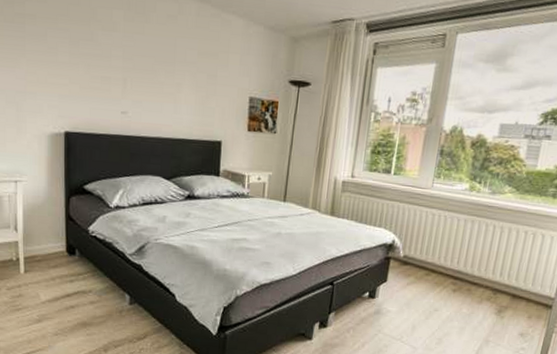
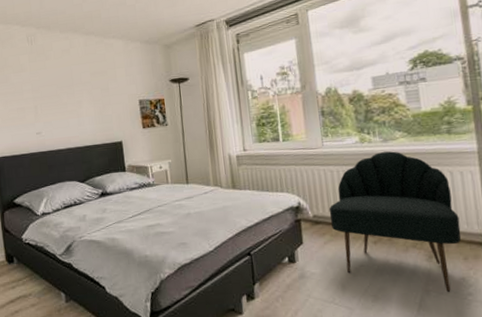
chair: none [418,204,539,345] -> present [329,151,462,293]

